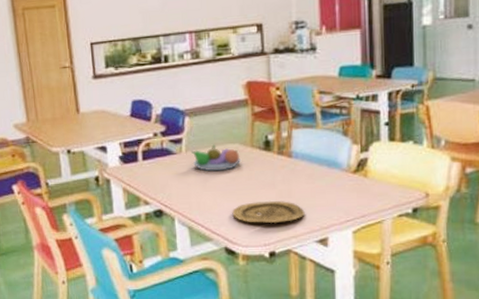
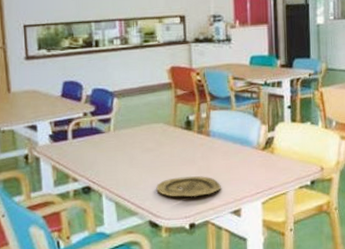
fruit bowl: present [191,144,242,172] -> none [119,124,165,149]

